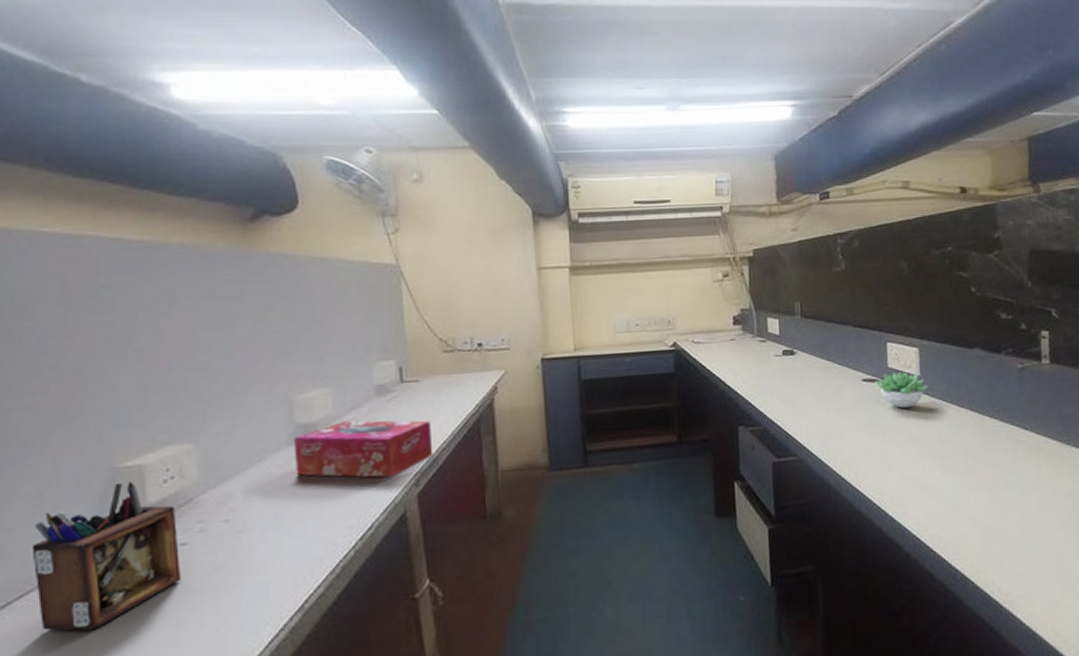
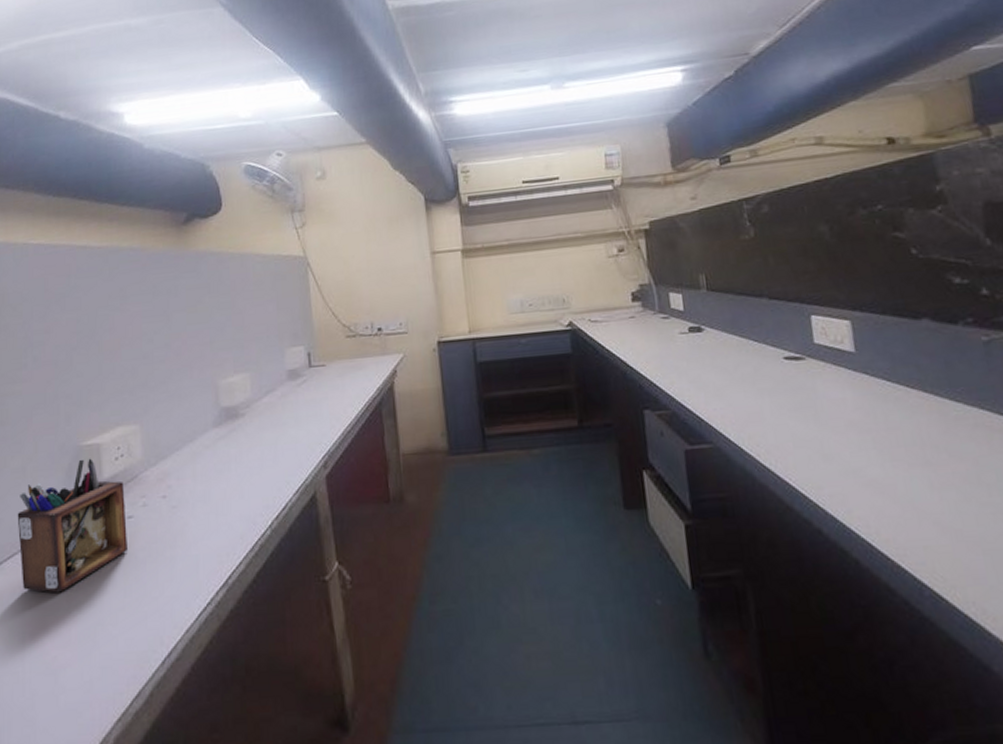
tissue box: present [293,420,434,478] -> none [218,403,340,460]
succulent plant: present [876,372,929,408] -> none [800,348,868,390]

